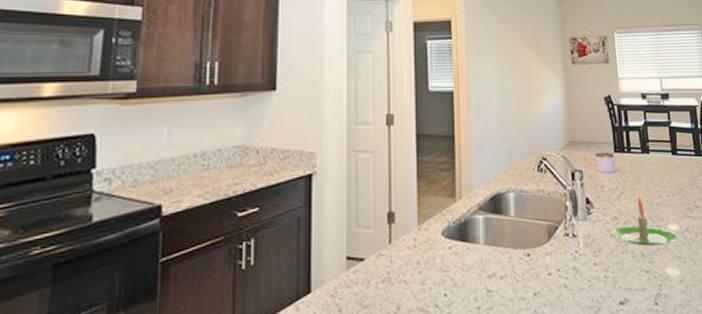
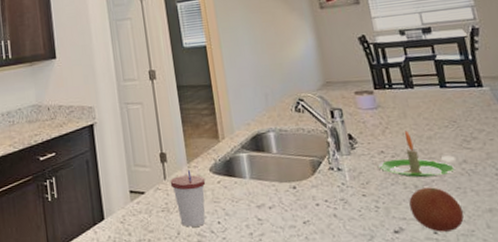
cup: none [395,233,436,301] -> present [170,170,206,227]
fruit: none [636,256,682,303] -> present [409,187,464,232]

